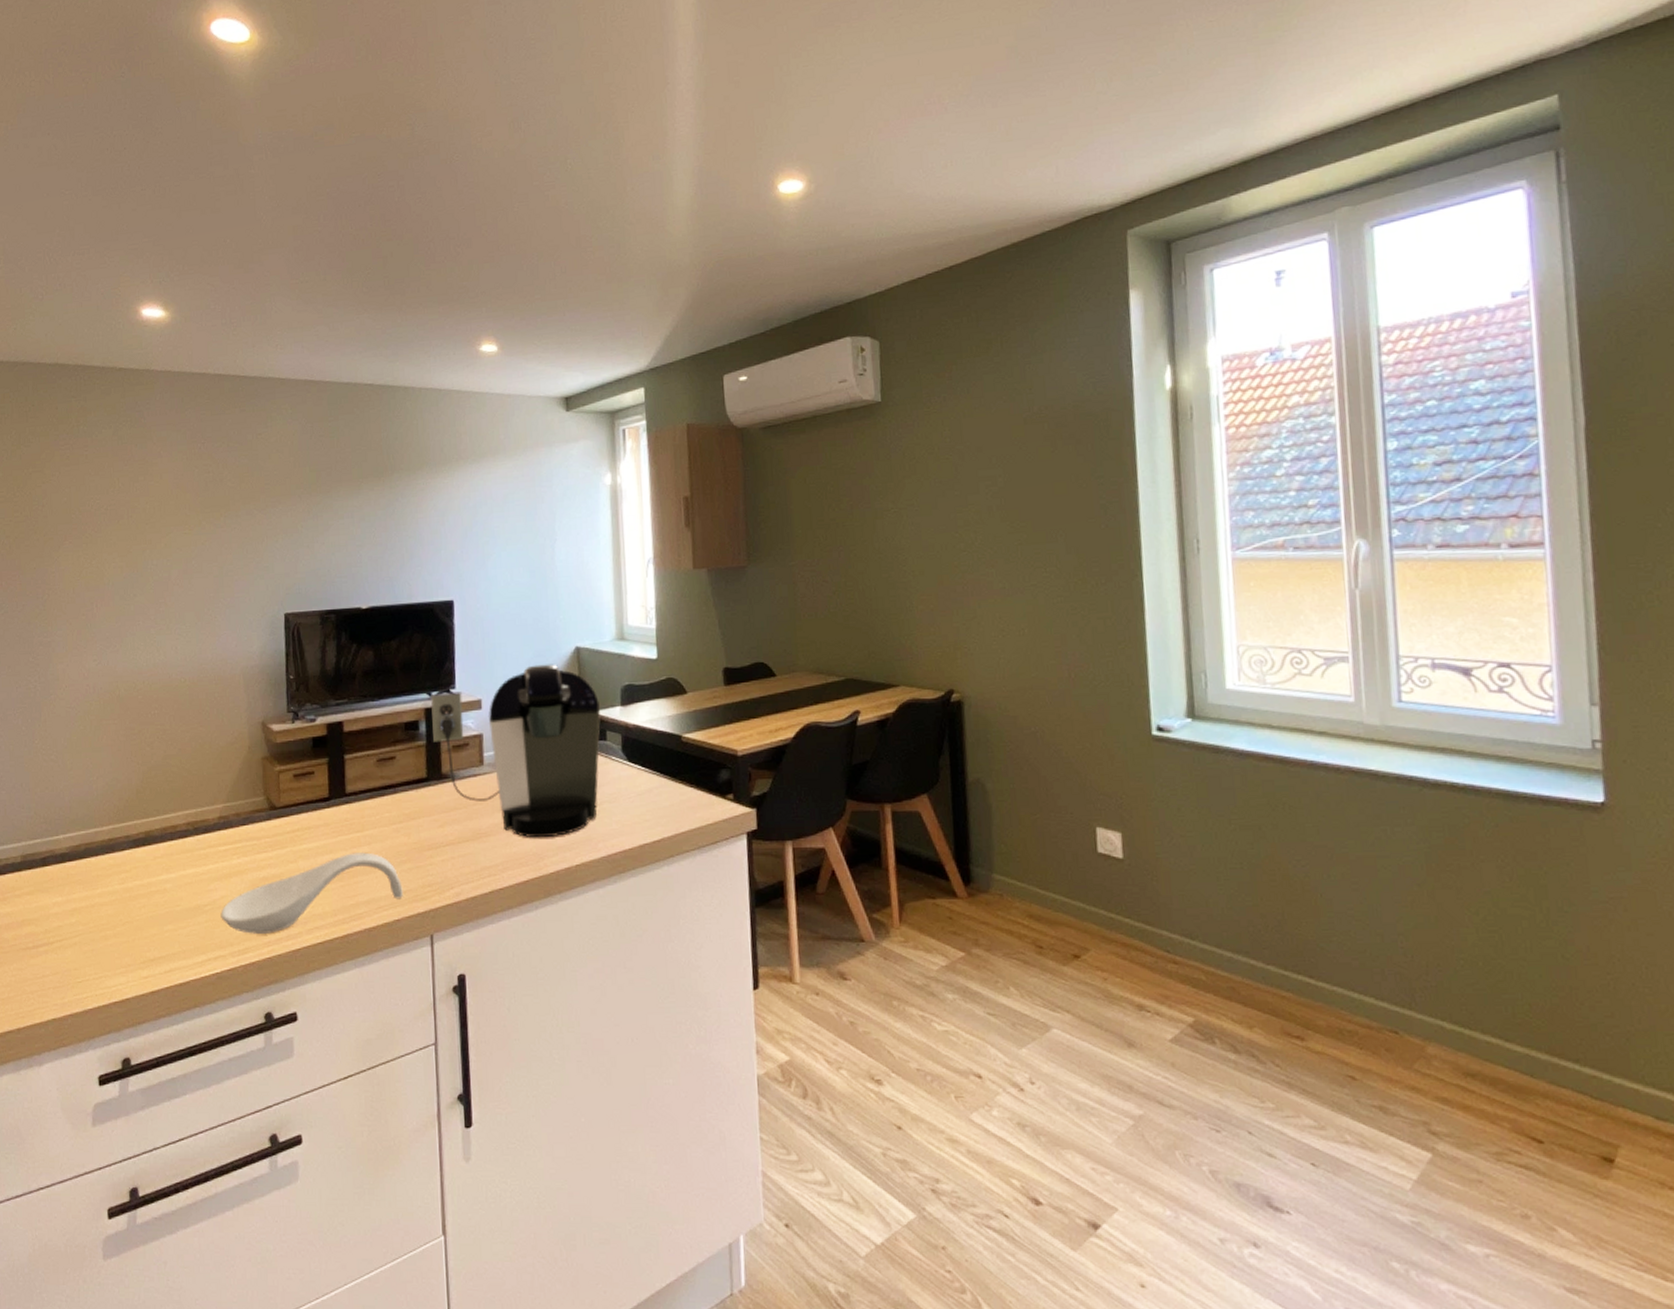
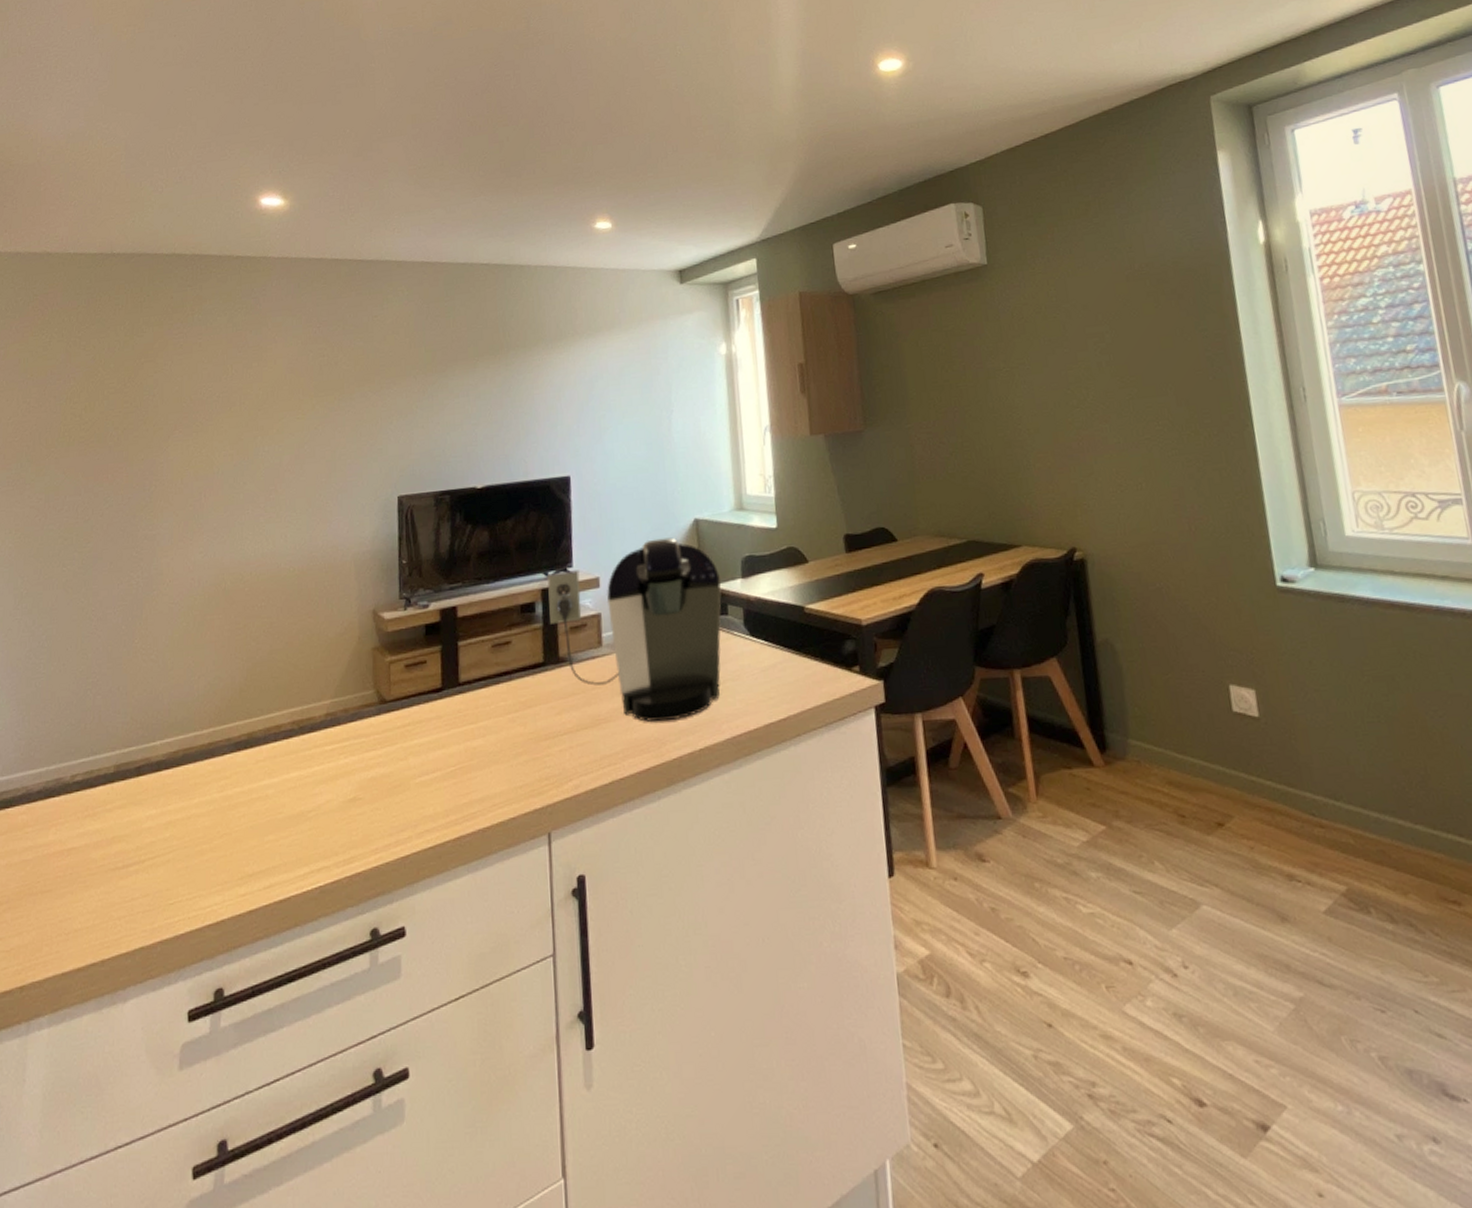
spoon rest: present [220,852,404,934] -> none [325,745,520,841]

